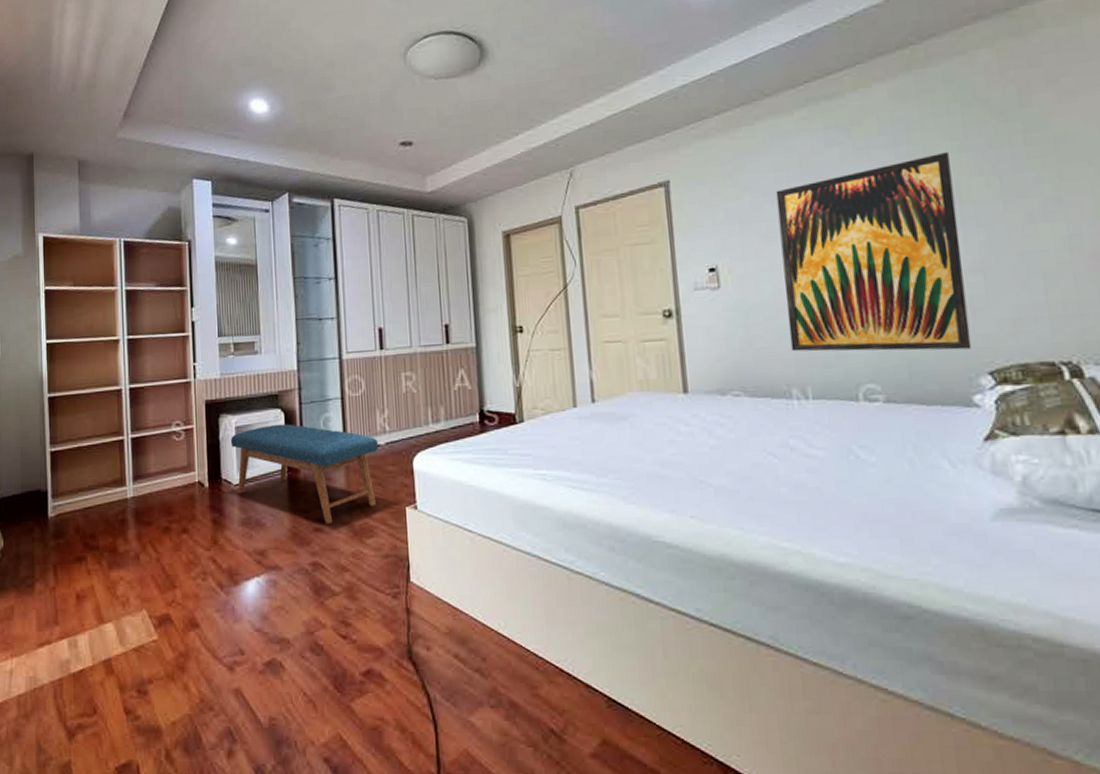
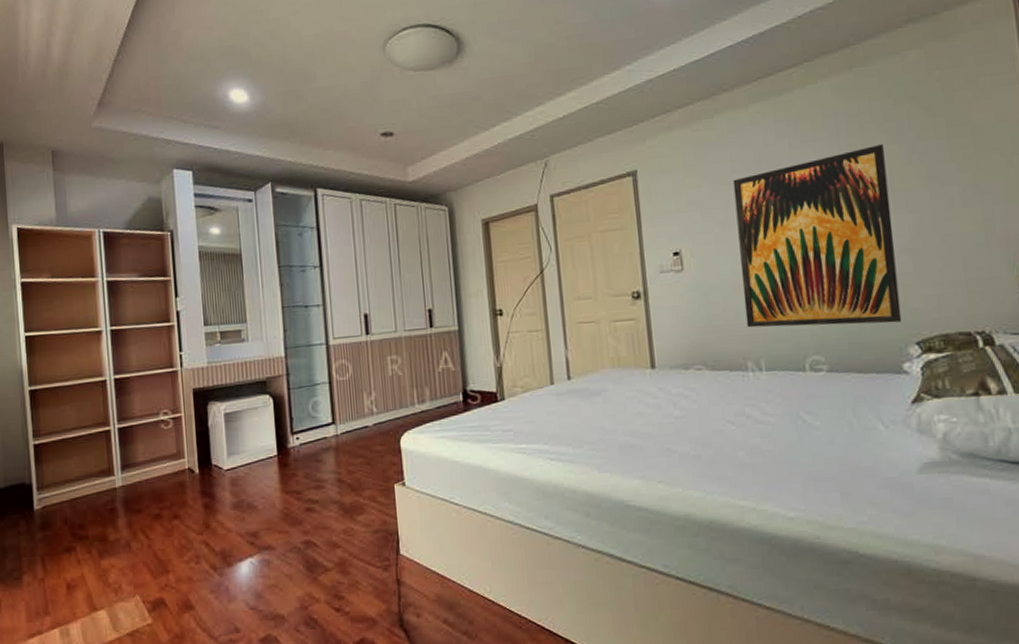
bench: present [230,424,378,524] -> none [219,409,366,503]

